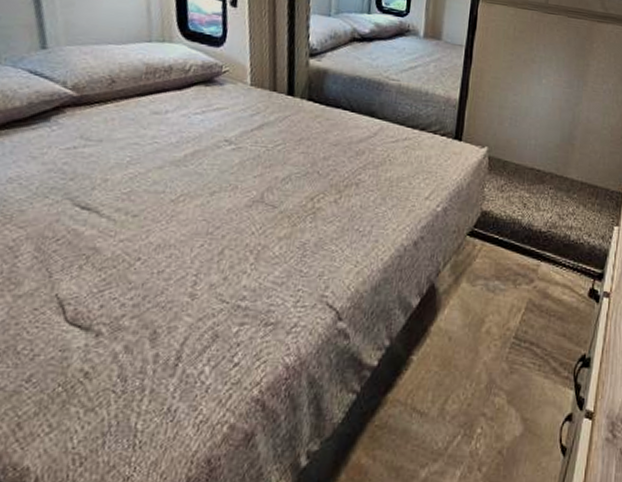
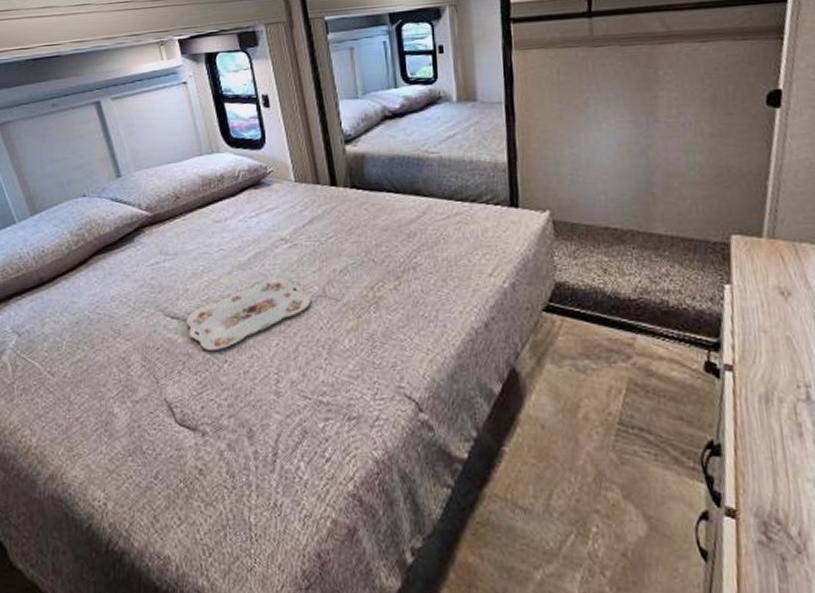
serving tray: none [98,178,247,248] -> present [186,278,312,352]

